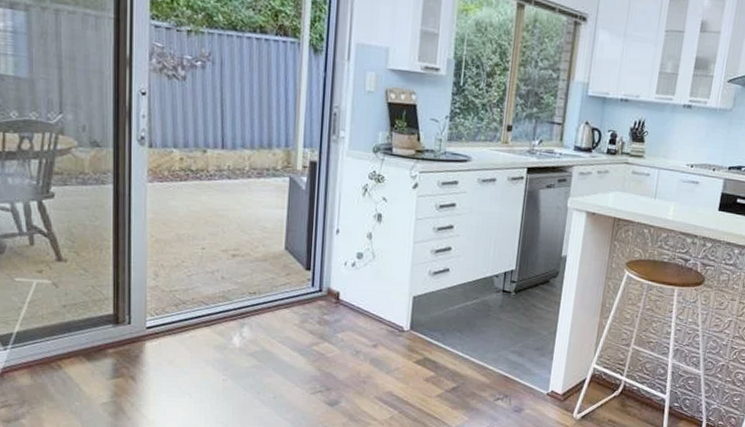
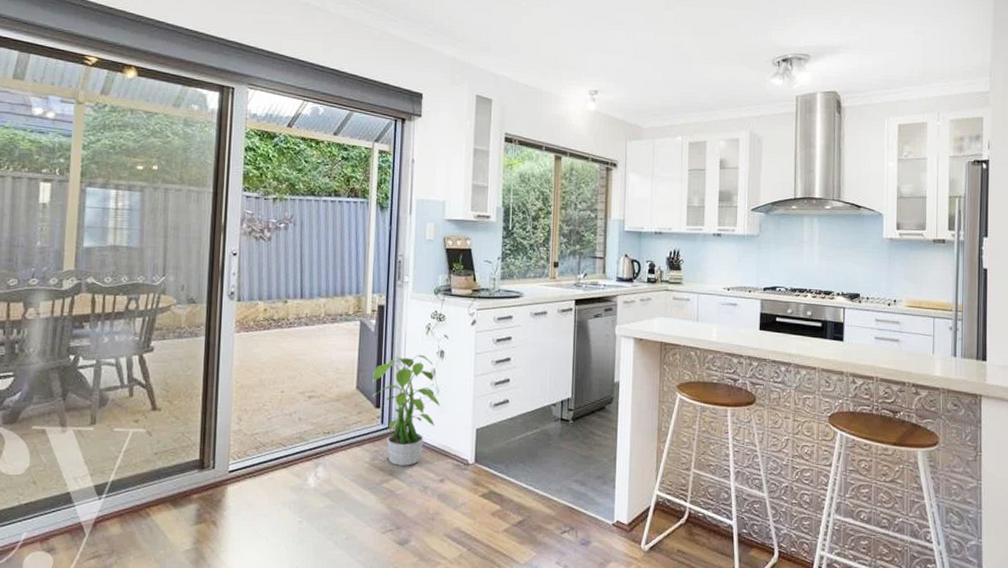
potted plant: none [302,214,376,330] -> present [372,354,440,466]

